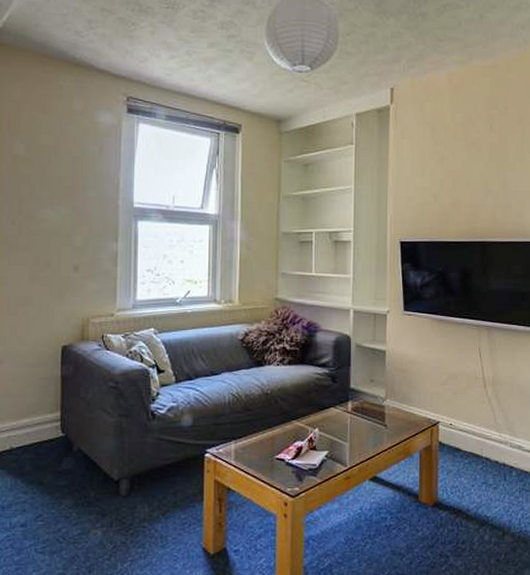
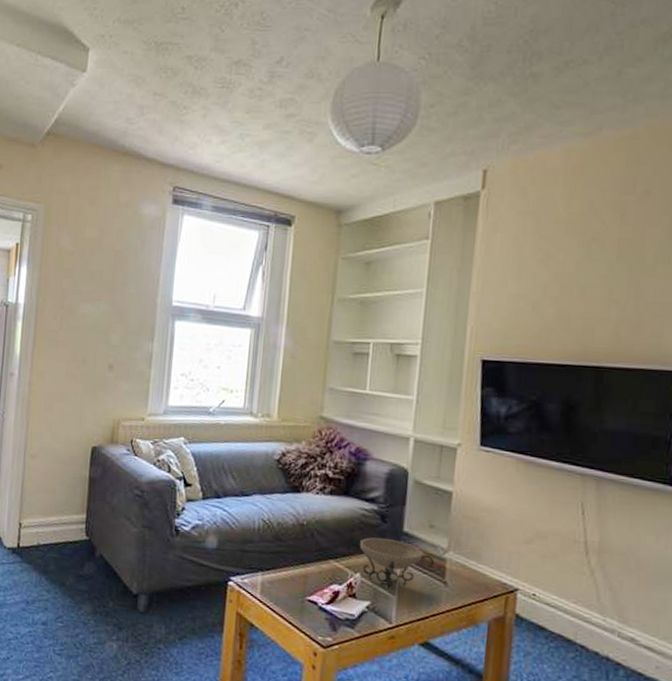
decorative bowl: none [306,395,375,438] -> present [347,537,434,589]

